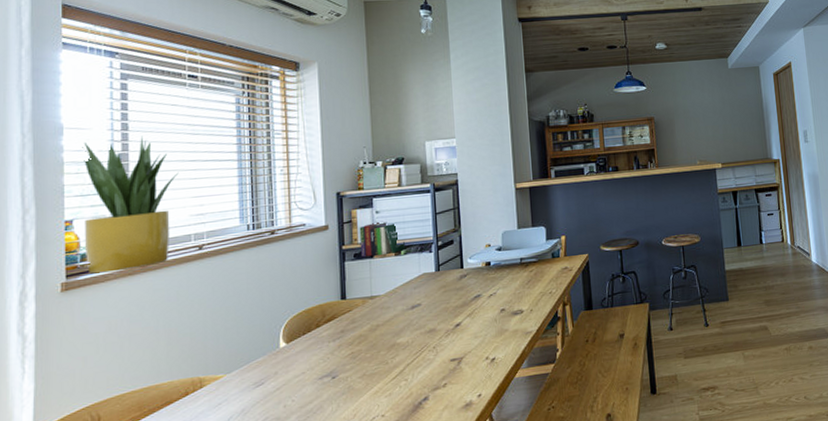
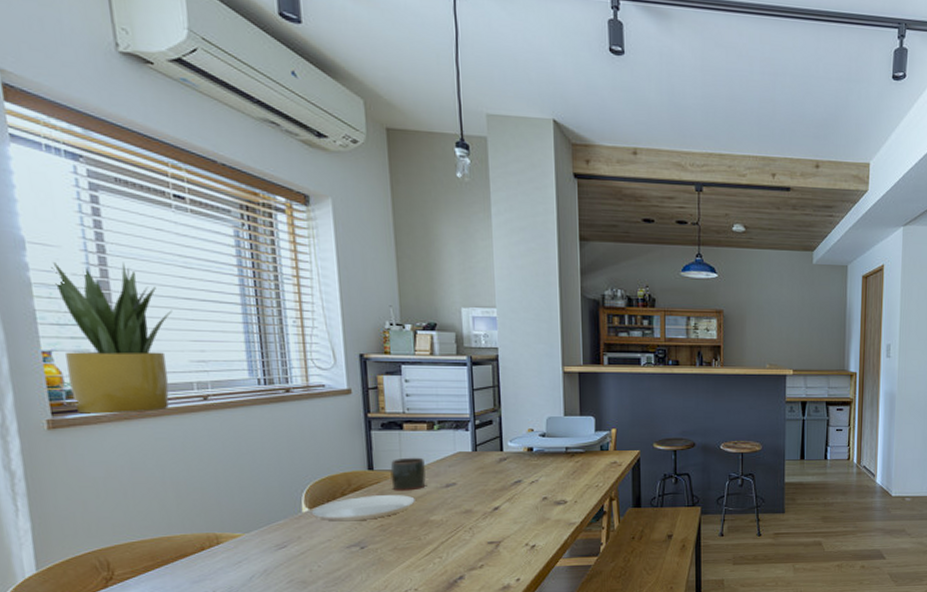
plate: none [289,320,383,354] -> present [312,495,415,522]
books: present [359,221,406,258] -> none [386,391,440,428]
mug: none [361,282,394,318] -> present [390,457,427,491]

